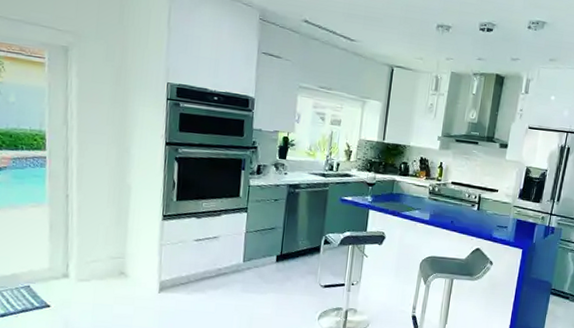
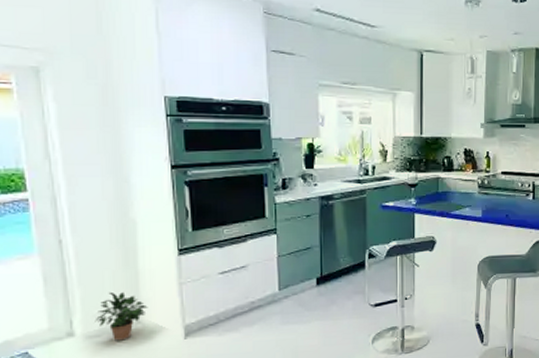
potted plant: none [87,244,132,287] -> present [95,291,148,341]

